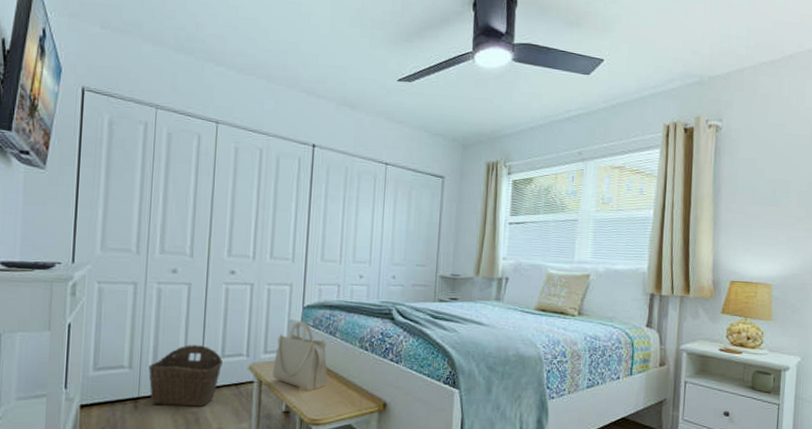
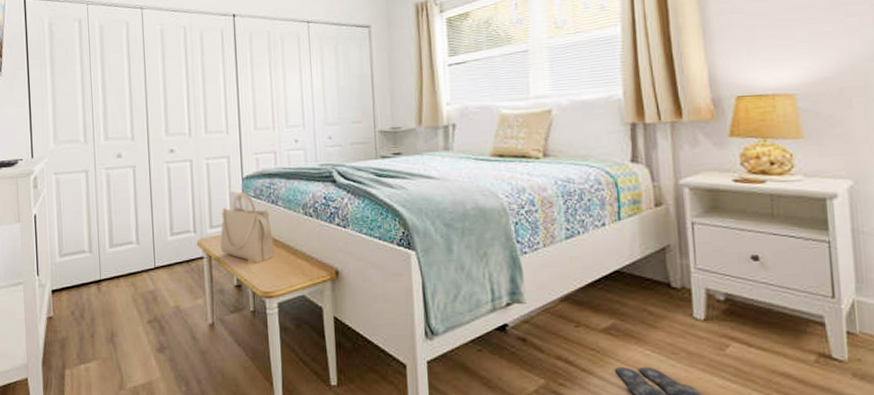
wicker basket: present [148,345,222,407] -> none [106,225,172,286]
mug: present [751,369,777,393] -> none [784,200,821,228]

